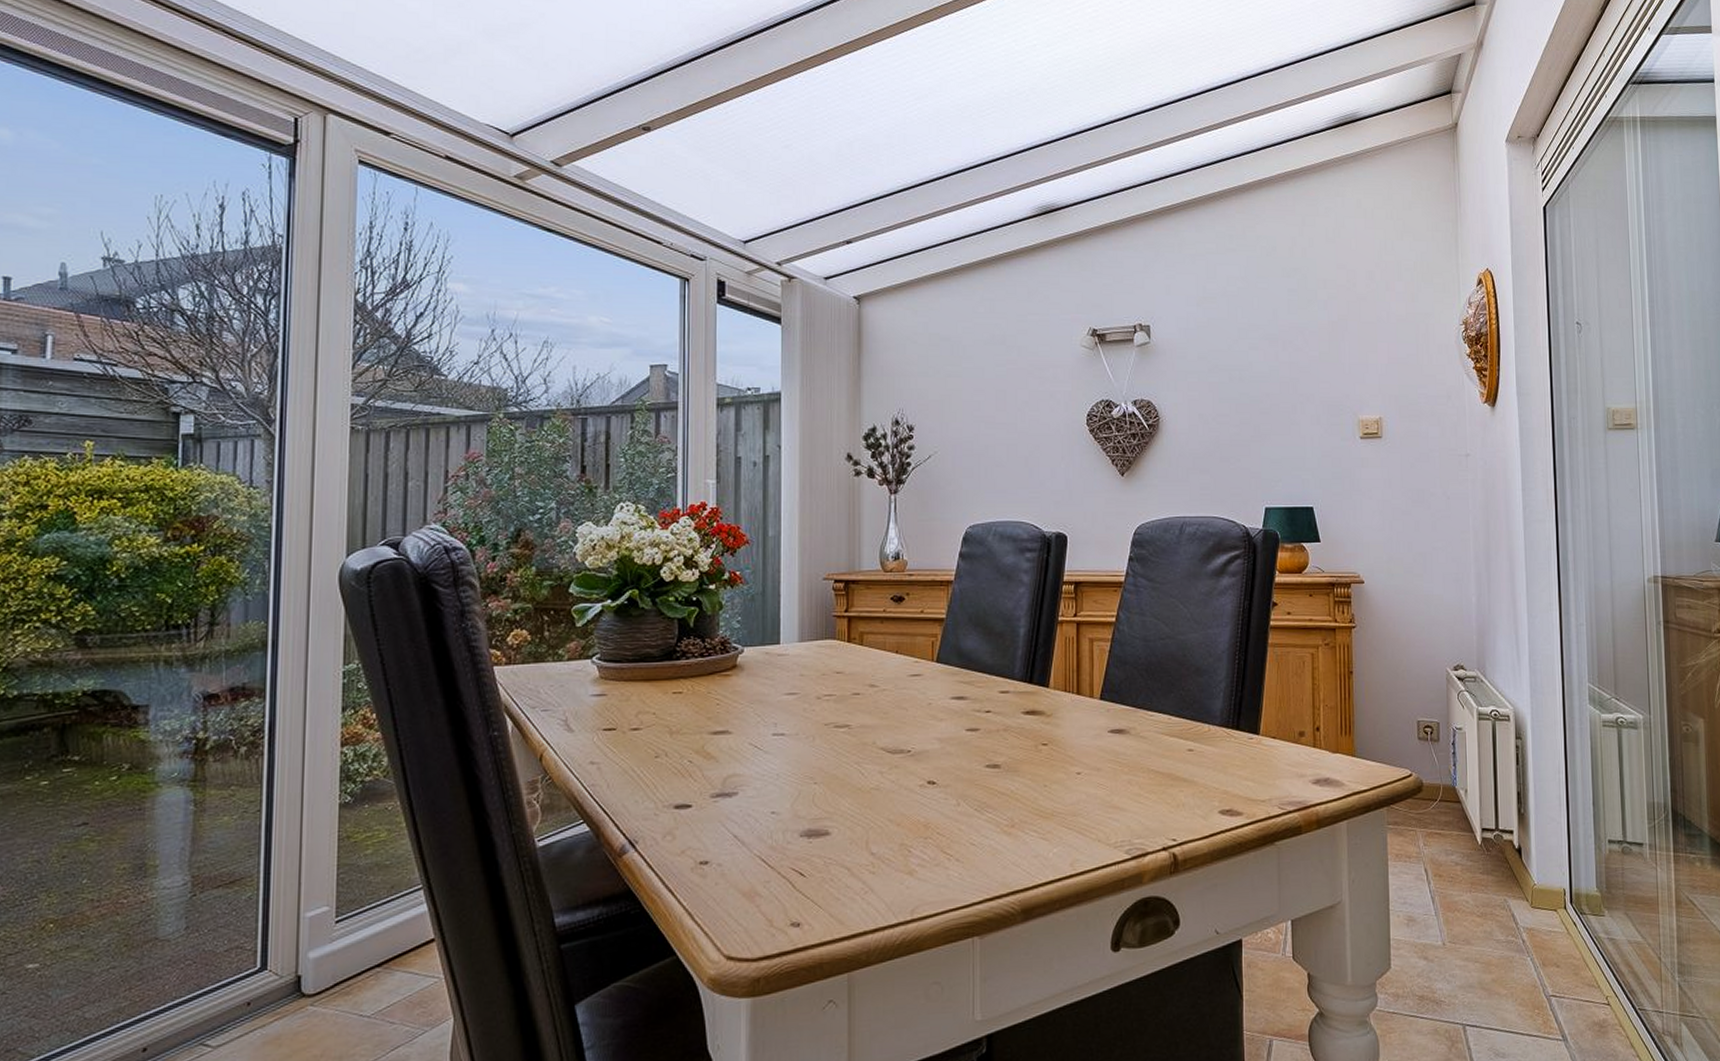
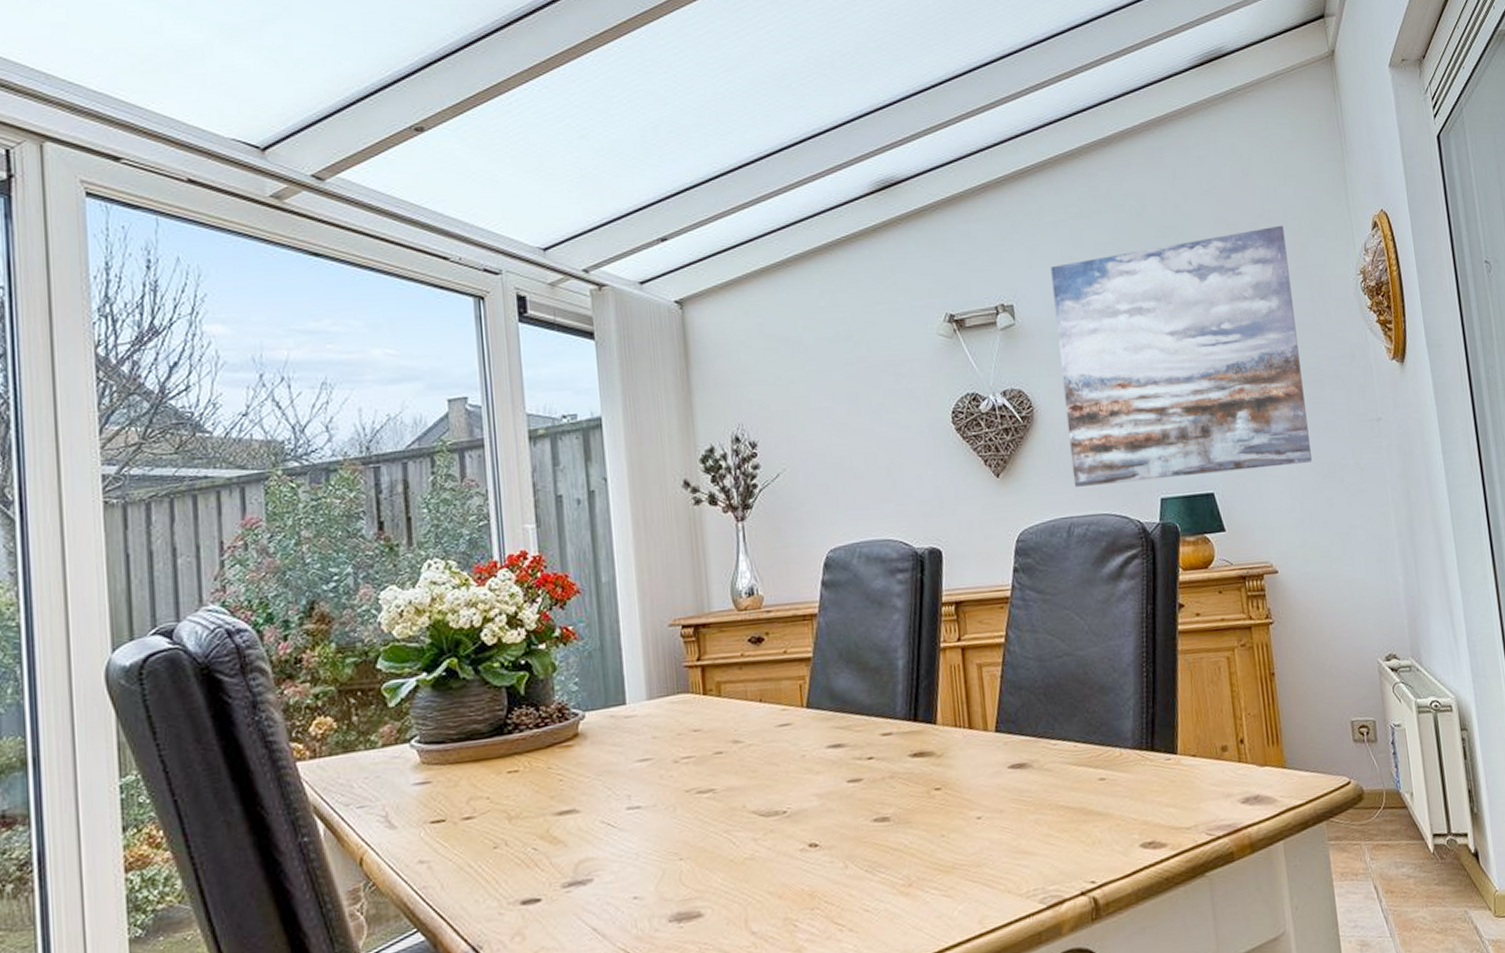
wall art: none [1186,275,1404,491] -> present [1050,225,1312,487]

